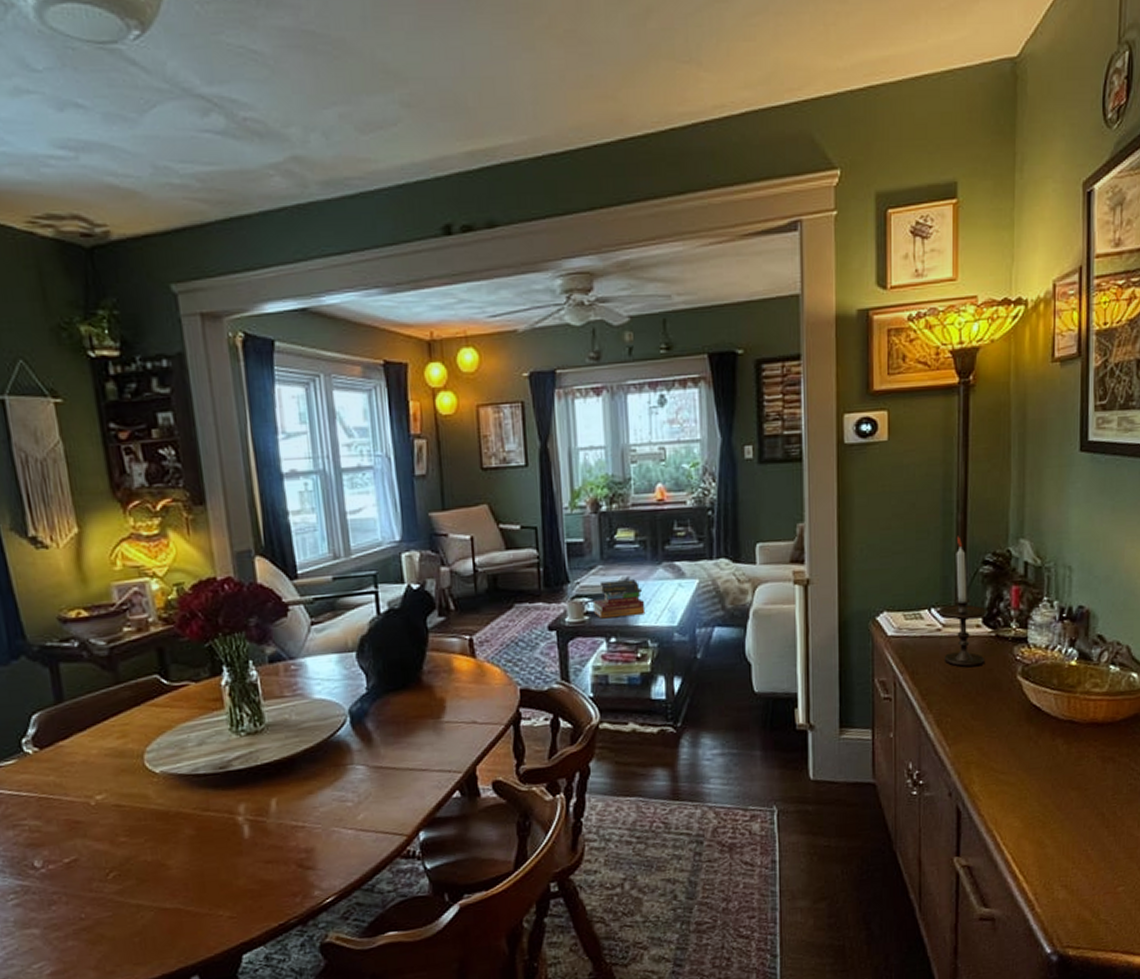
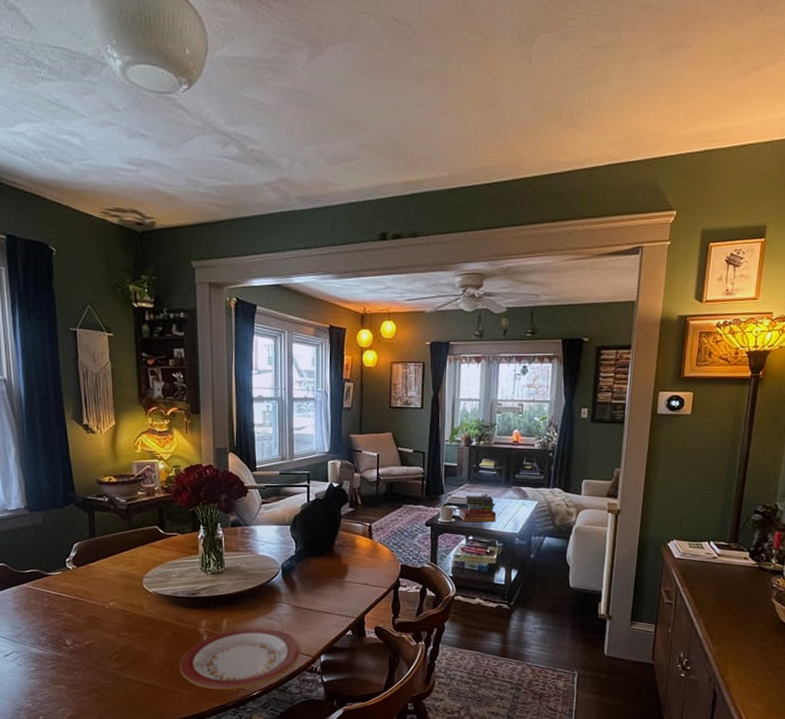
plate: none [211,802,389,904] -> present [179,627,300,690]
candlestick: present [939,536,988,668] -> none [716,490,754,589]

